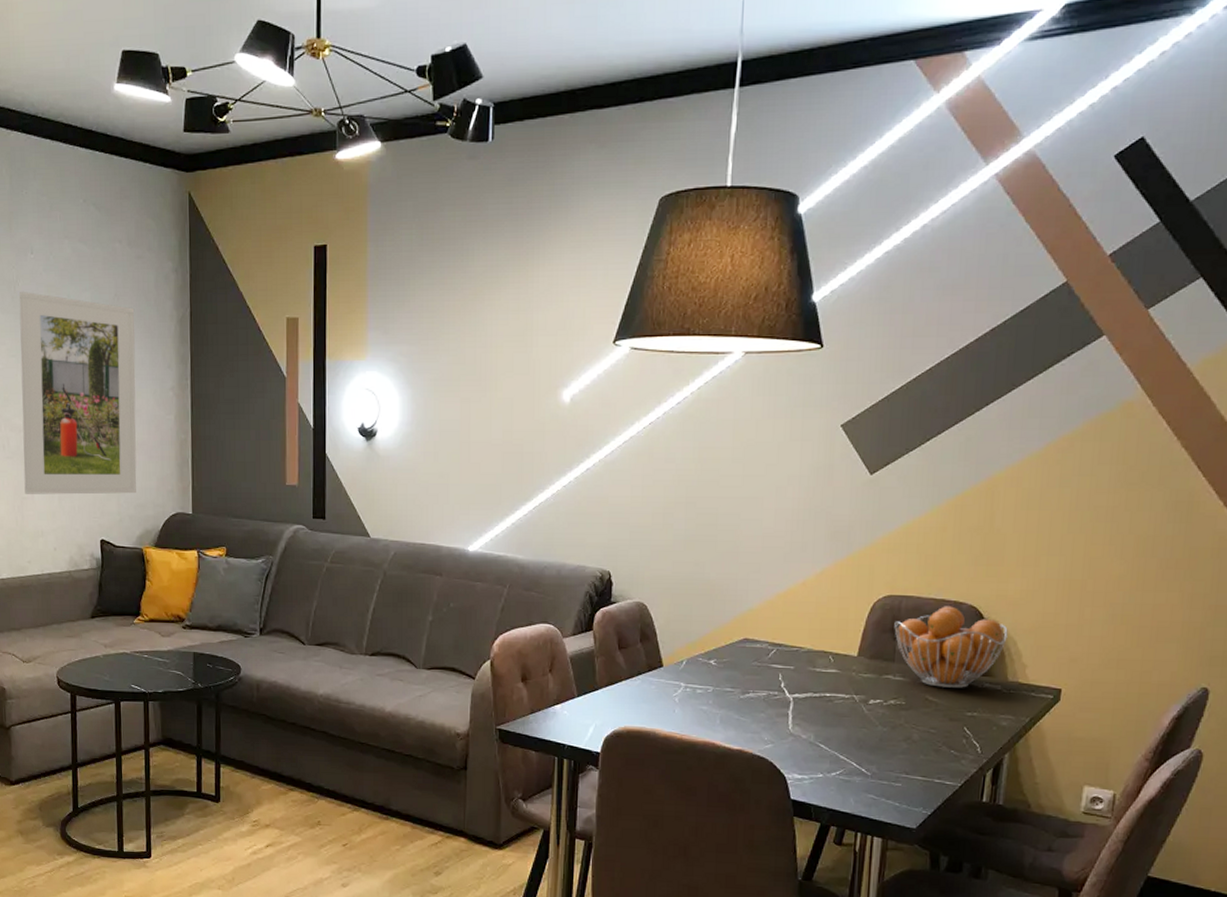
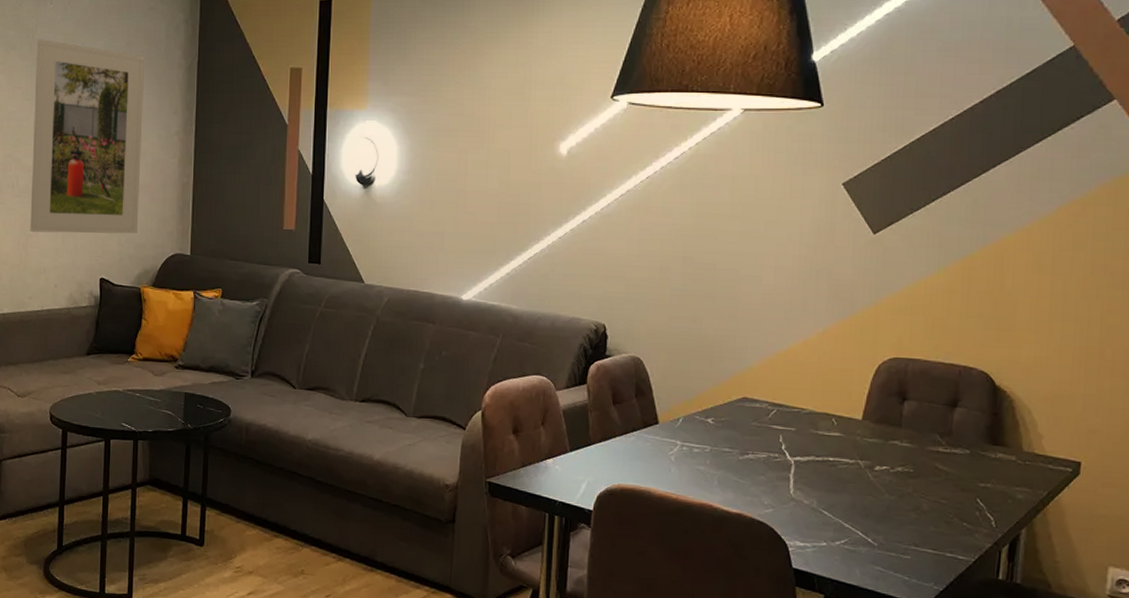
fruit basket: present [894,606,1008,688] -> none [900,370,1022,457]

